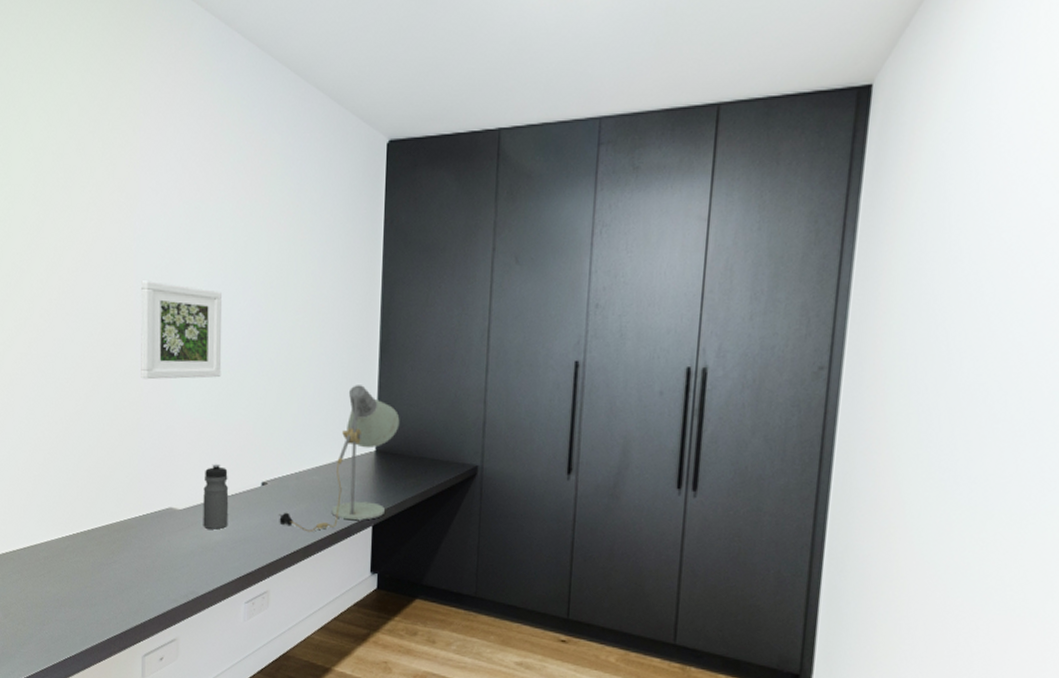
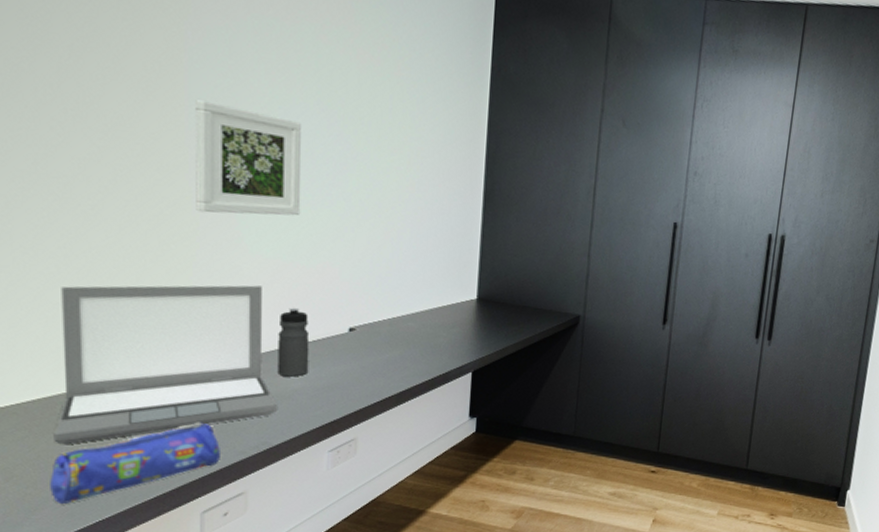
pencil case: none [34,570,158,641] -> present [50,422,220,505]
laptop: none [37,443,202,588] -> present [53,285,277,445]
desk lamp: present [278,385,400,533] -> none [368,232,503,379]

